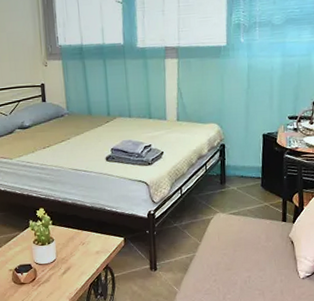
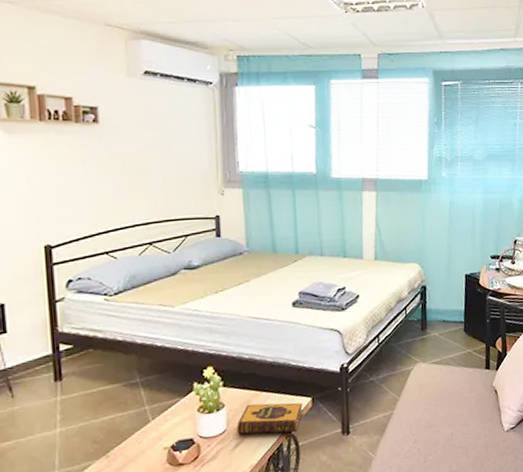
hardback book: none [63,240,117,266] -> present [236,402,303,435]

